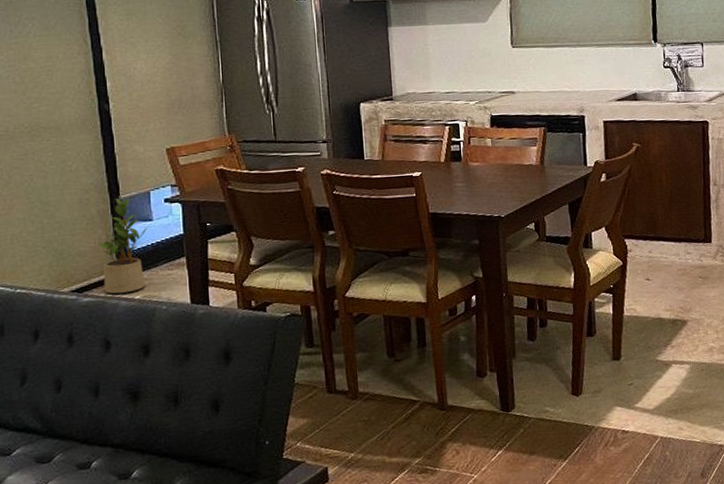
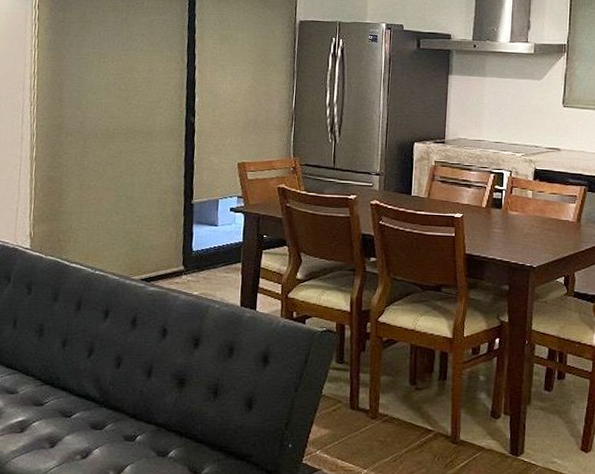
potted plant: present [97,197,147,294] -> none [168,202,212,288]

